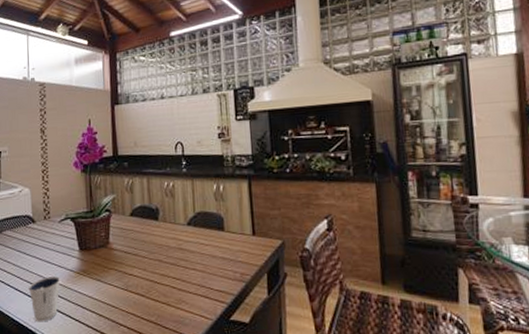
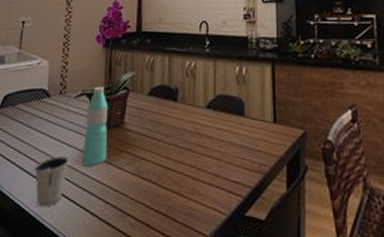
water bottle: none [72,210,96,284] -> present [82,86,108,166]

